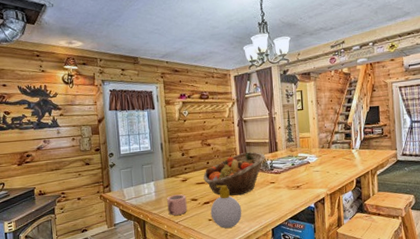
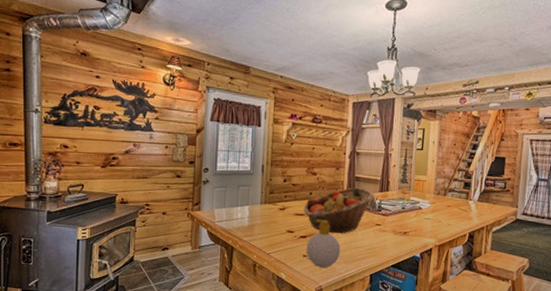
mug: present [167,194,188,215] -> none [260,223,282,246]

